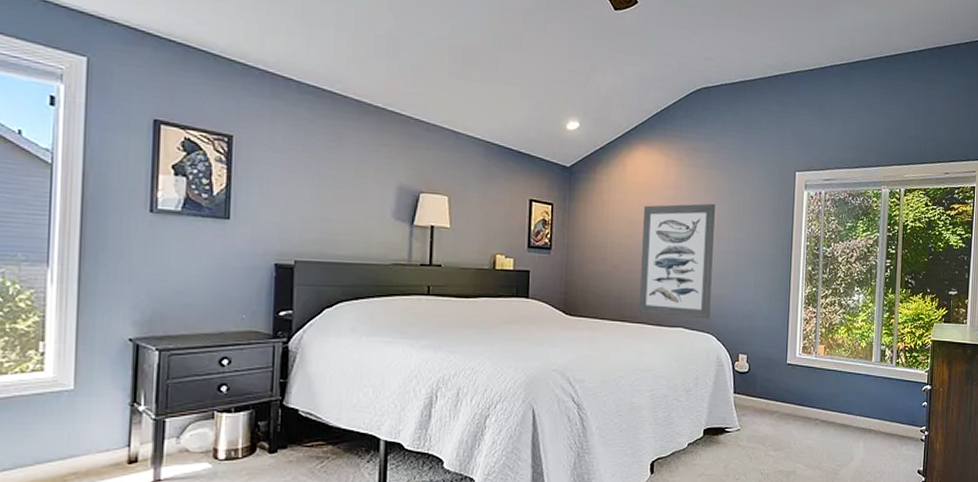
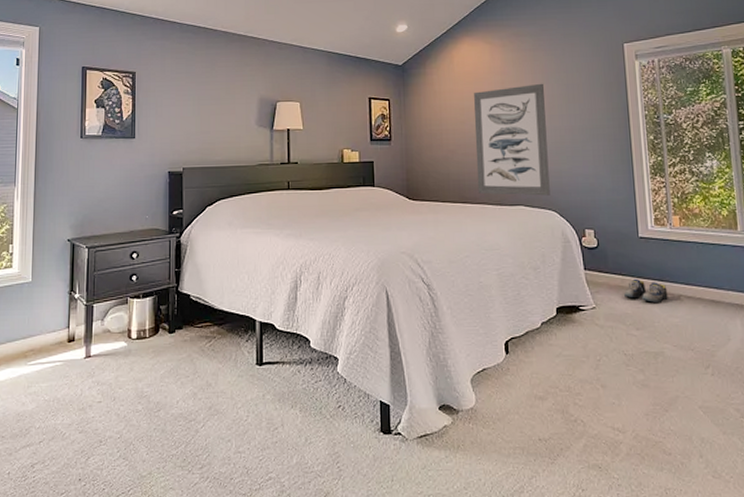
shoe: none [767,402,806,426] -> present [624,278,668,303]

